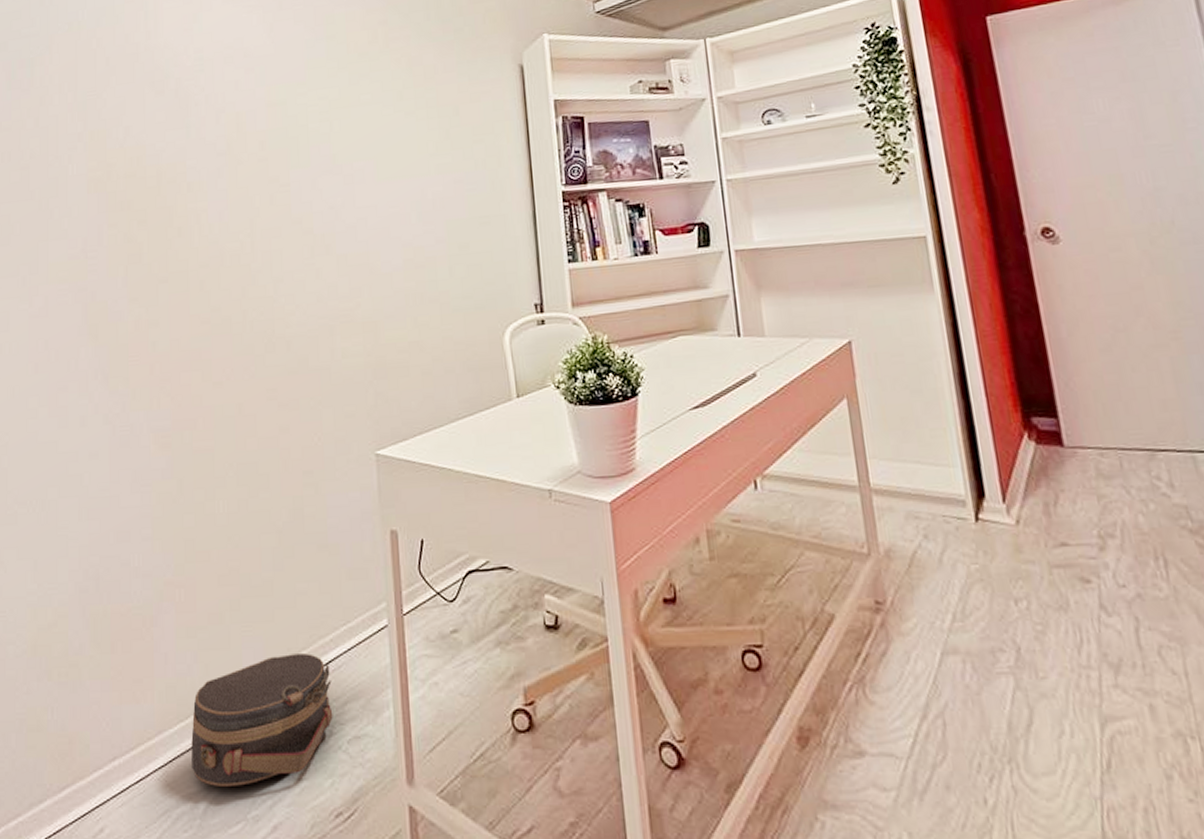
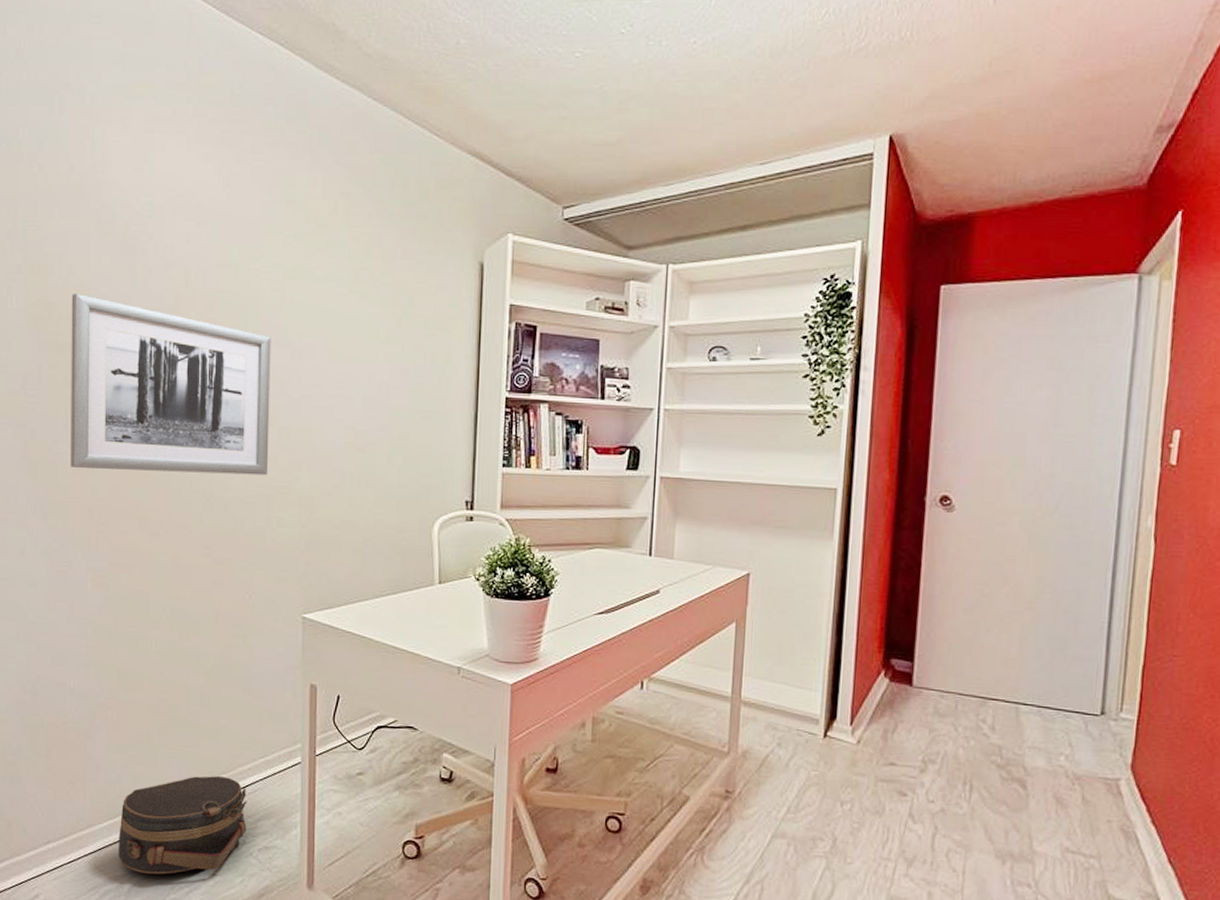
wall art: none [129,151,329,325] -> present [70,293,271,476]

